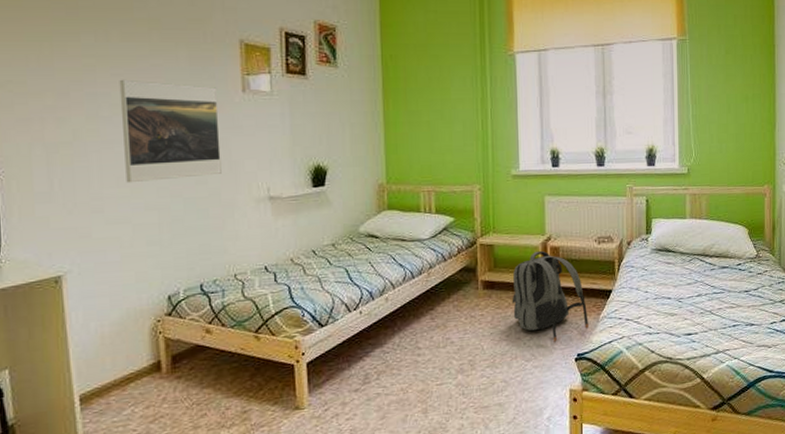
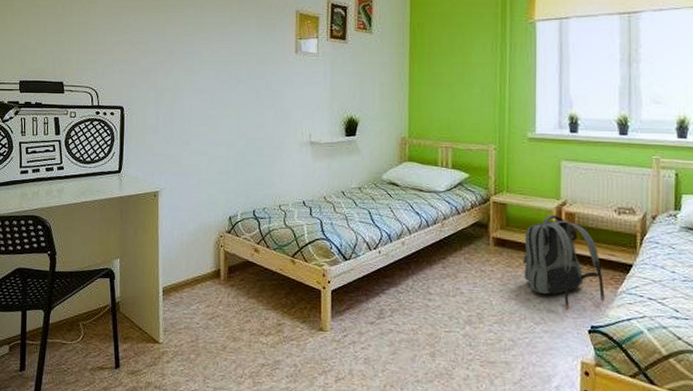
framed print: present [119,79,222,183] -> none [207,41,277,123]

